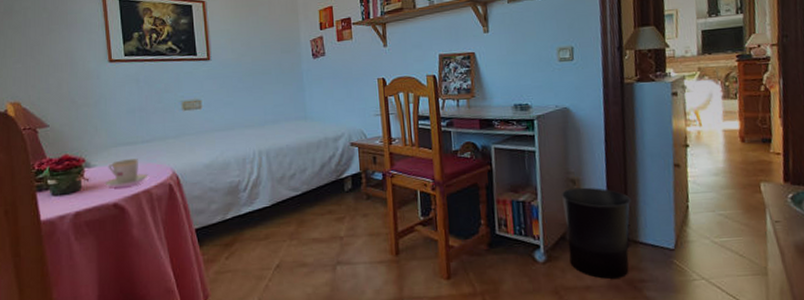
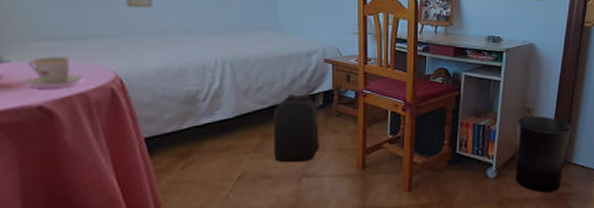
backpack: none [306,179,351,249] -> present [273,95,319,163]

